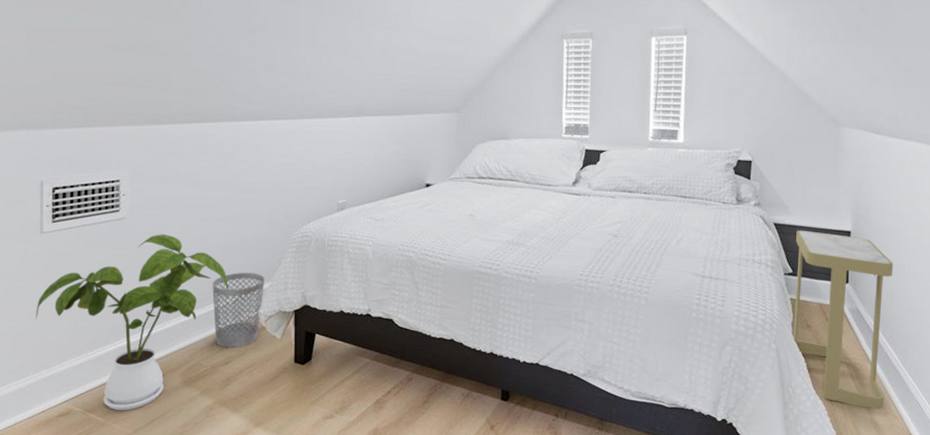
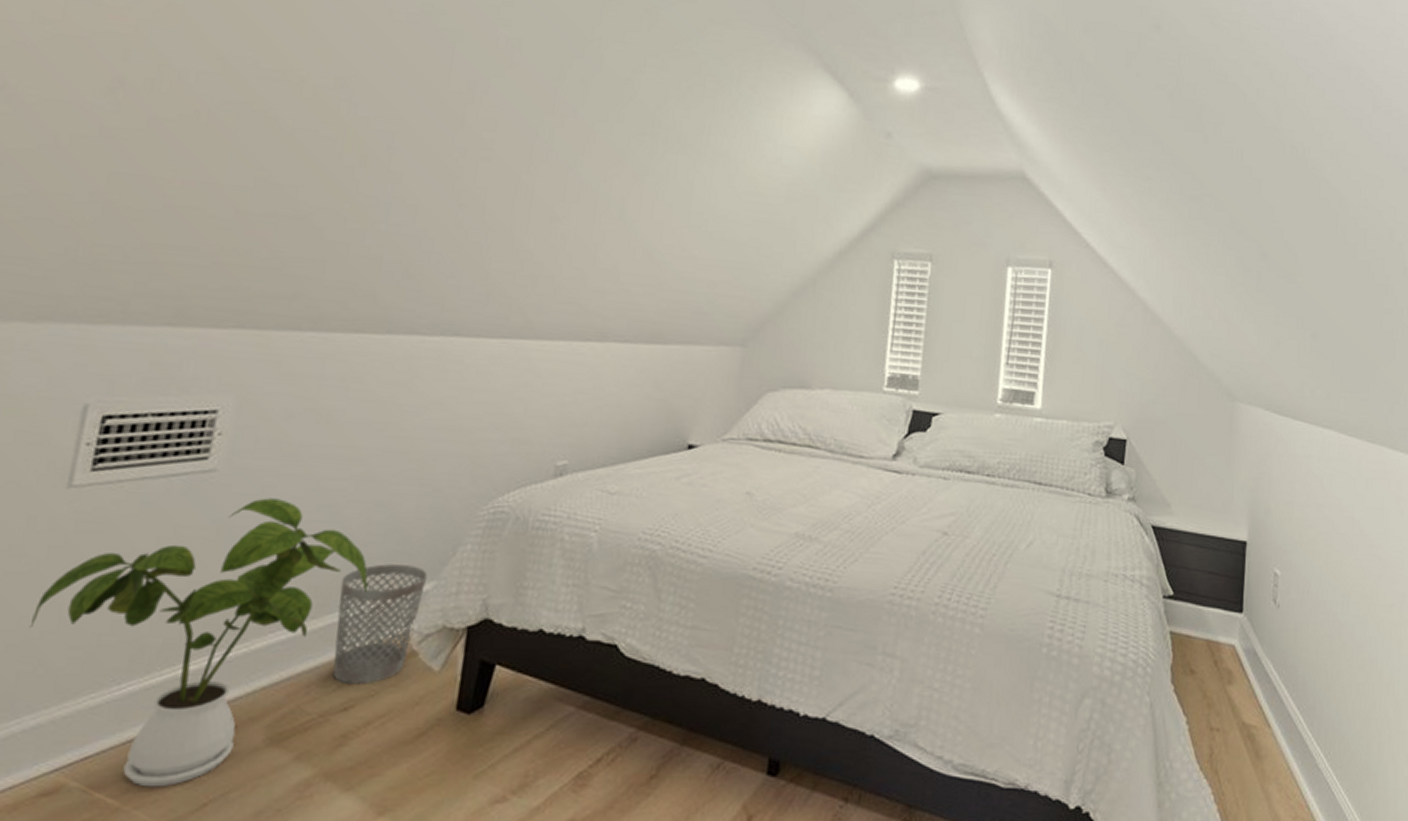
side table: present [793,230,894,409] -> none [1172,537,1298,793]

